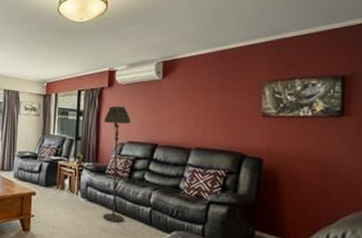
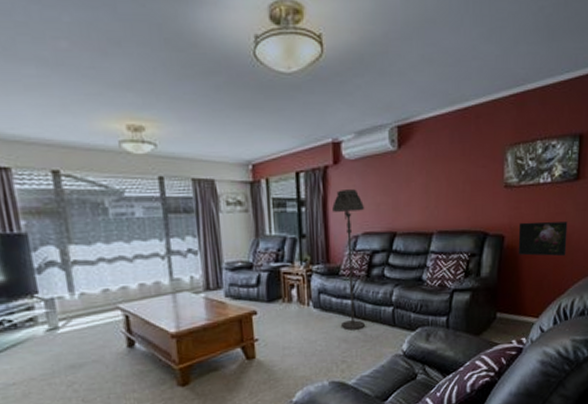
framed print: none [277,149,333,187] -> present [518,221,568,257]

